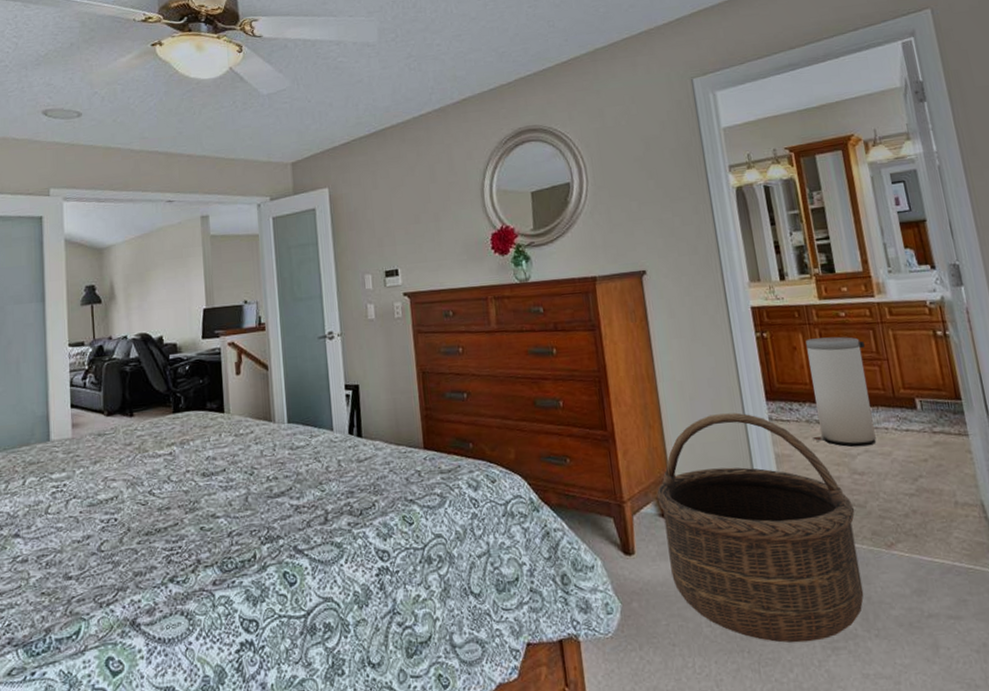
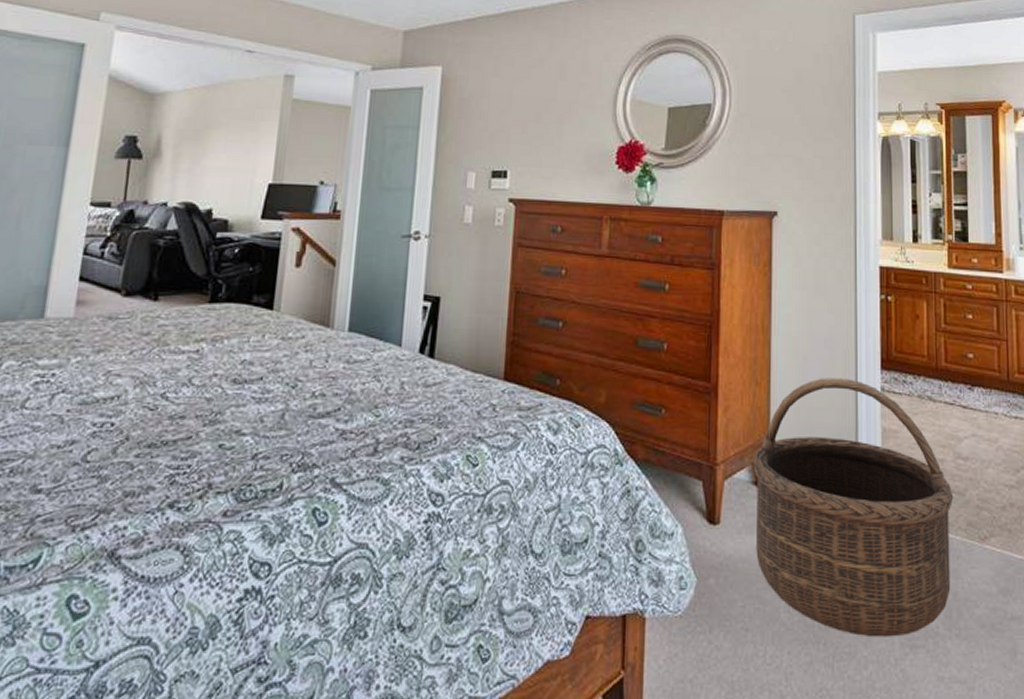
pedal bin: present [806,336,876,447] -> none [921,309,987,430]

